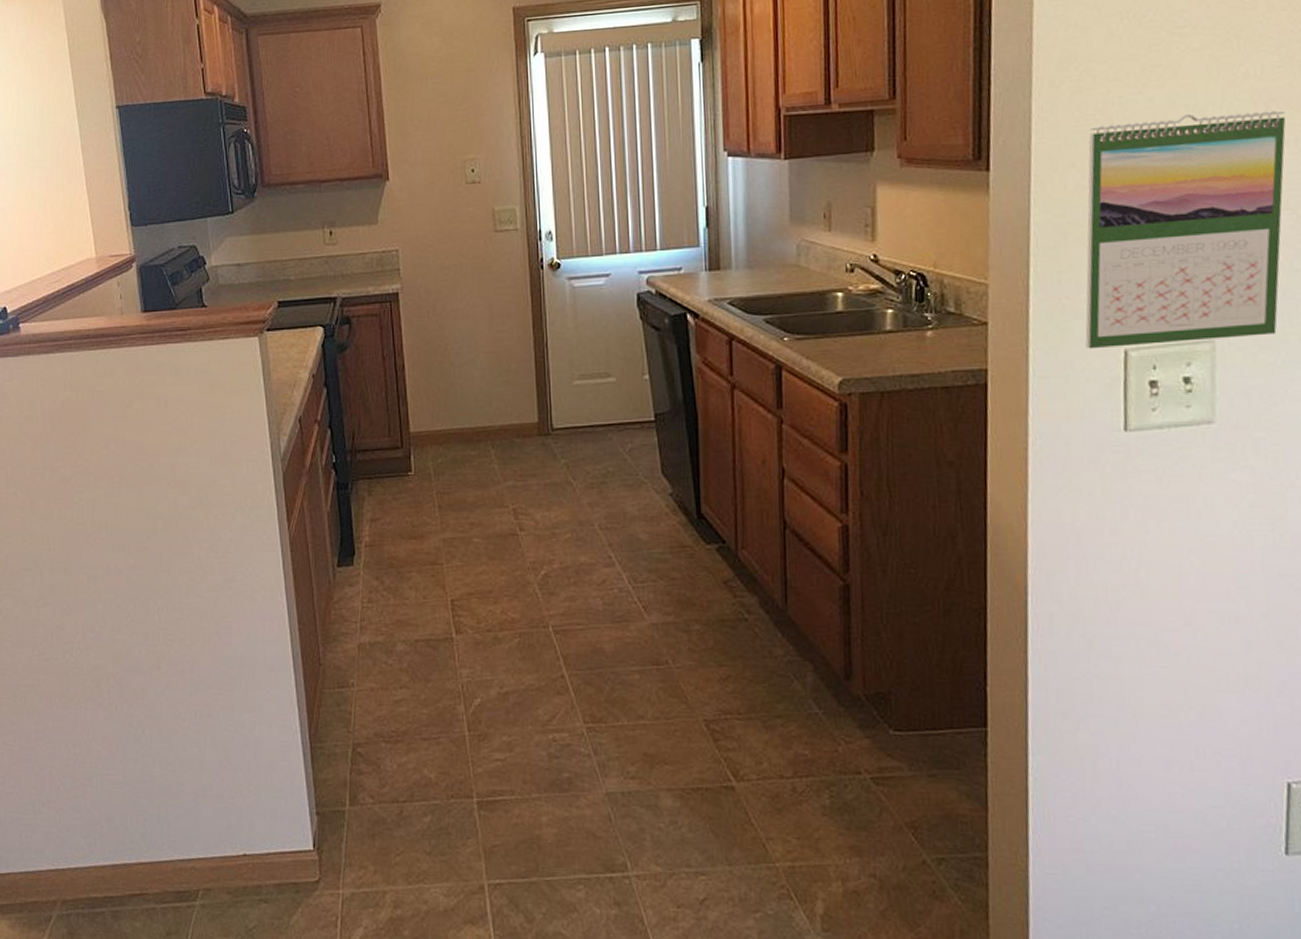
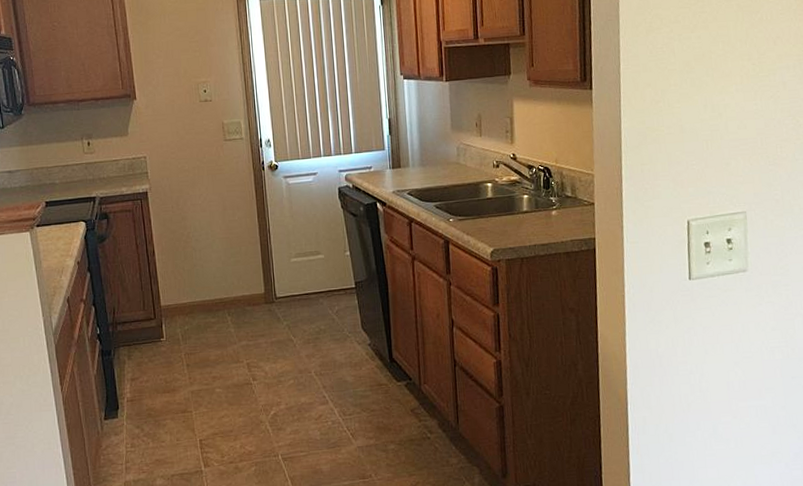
calendar: present [1085,111,1286,349] -> none [659,45,787,221]

